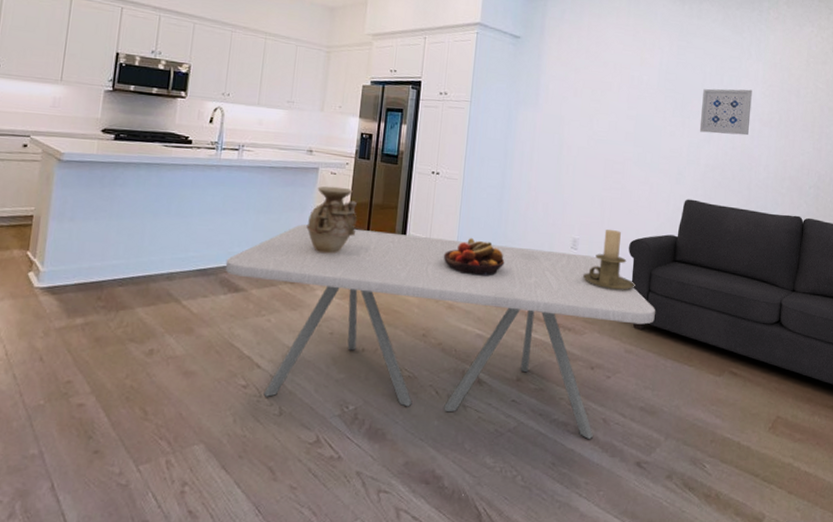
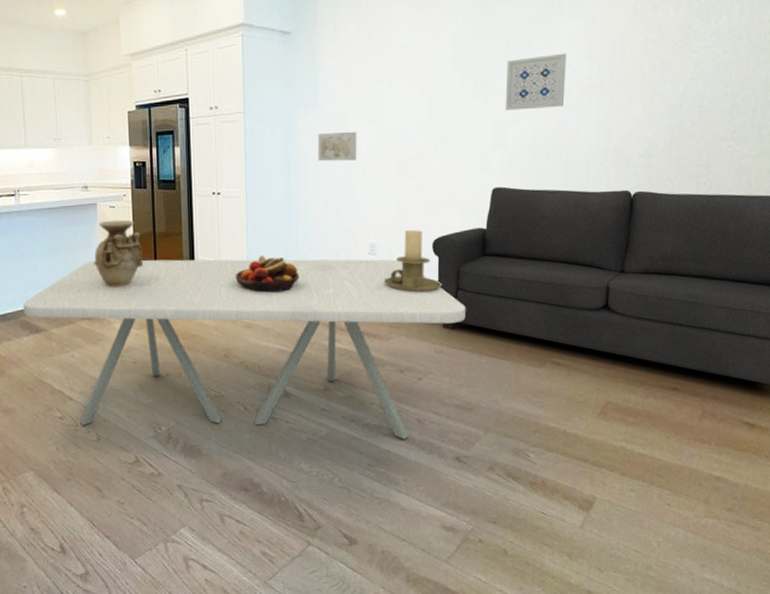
wall art: none [533,130,570,159] -> present [317,131,357,162]

